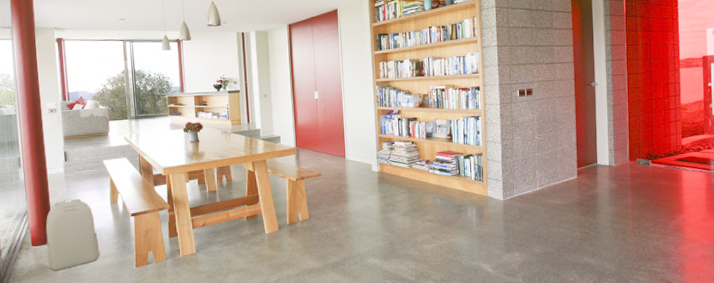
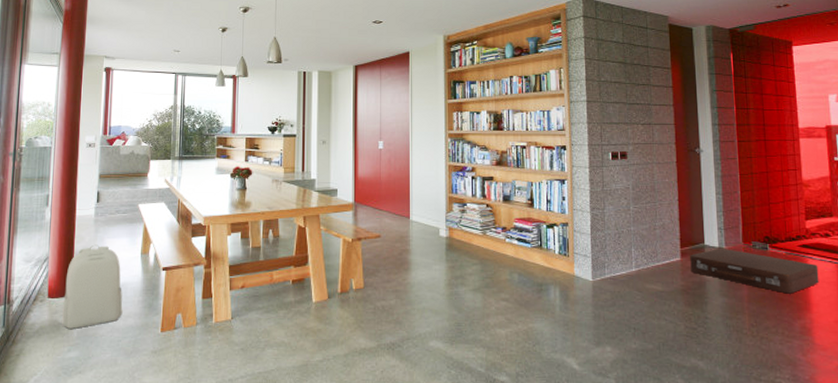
briefcase: none [585,165,691,200] -> present [690,247,819,294]

